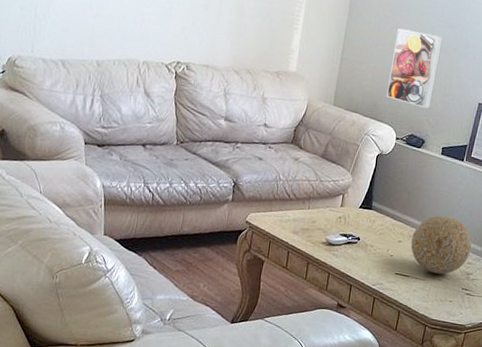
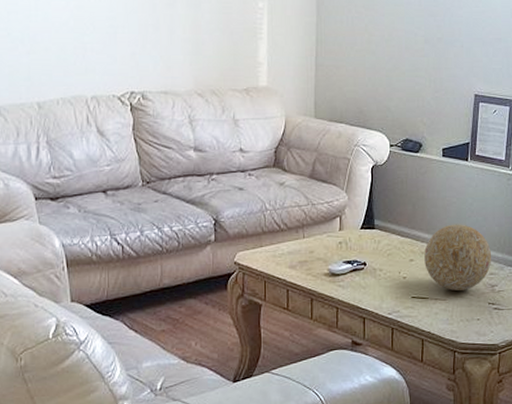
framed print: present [386,28,444,109] -> none [371,24,426,108]

